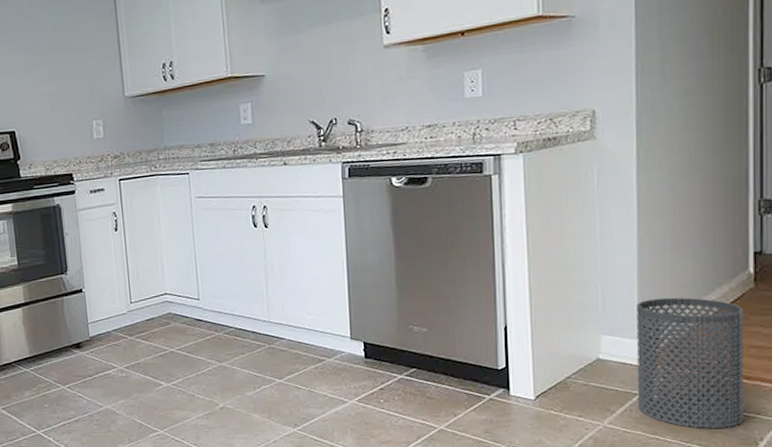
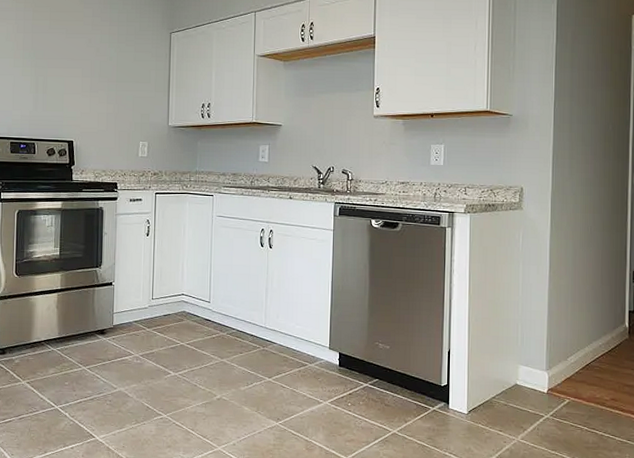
trash can: present [636,297,745,428] -> none [543,339,621,450]

